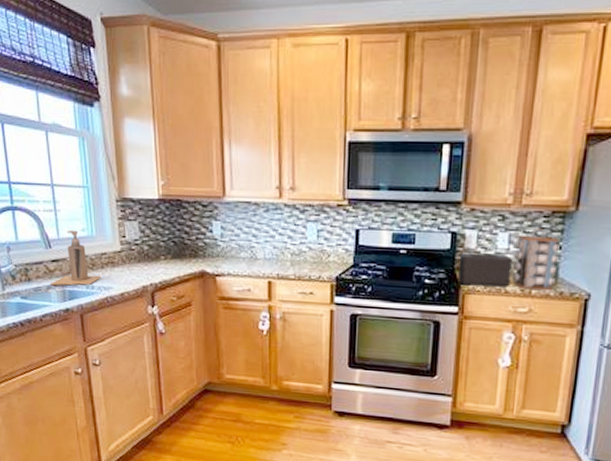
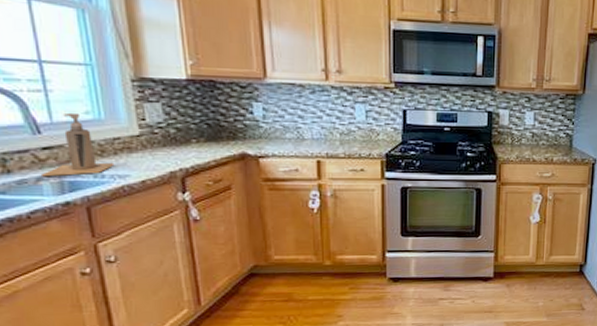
toaster: present [458,252,512,289] -> none [495,129,538,158]
spice rack: present [511,227,560,291] -> none [537,107,573,158]

